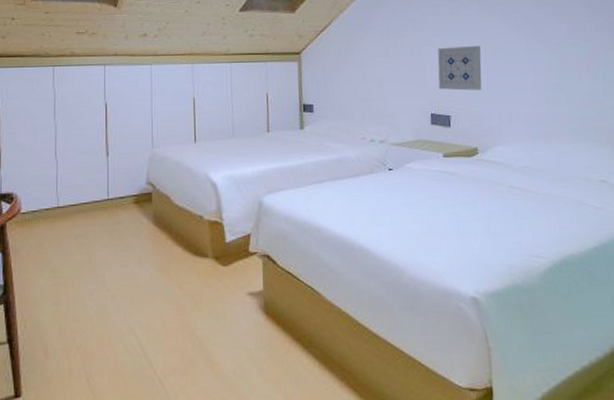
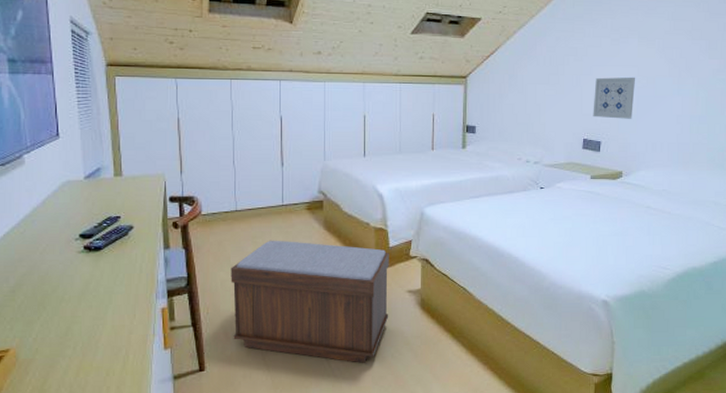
bench: none [51,239,229,383] -> present [231,240,389,363]

